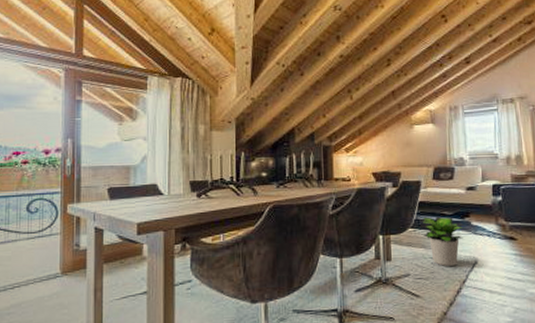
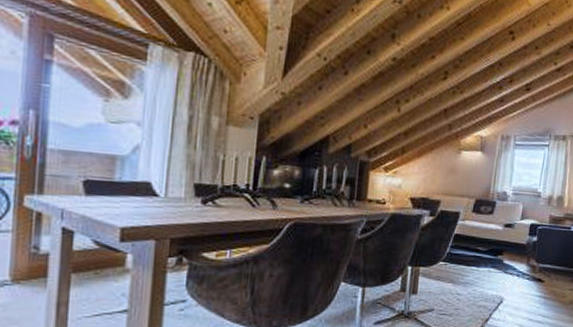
potted plant: present [418,216,471,267] -> none [450,251,503,305]

